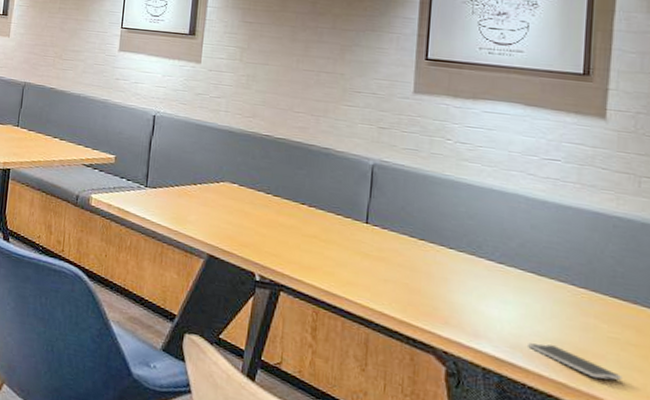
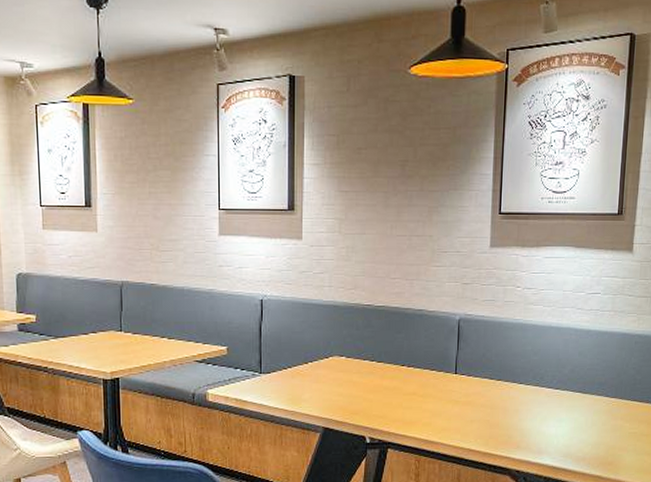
smartphone: present [526,343,622,381] -> none [575,448,638,467]

